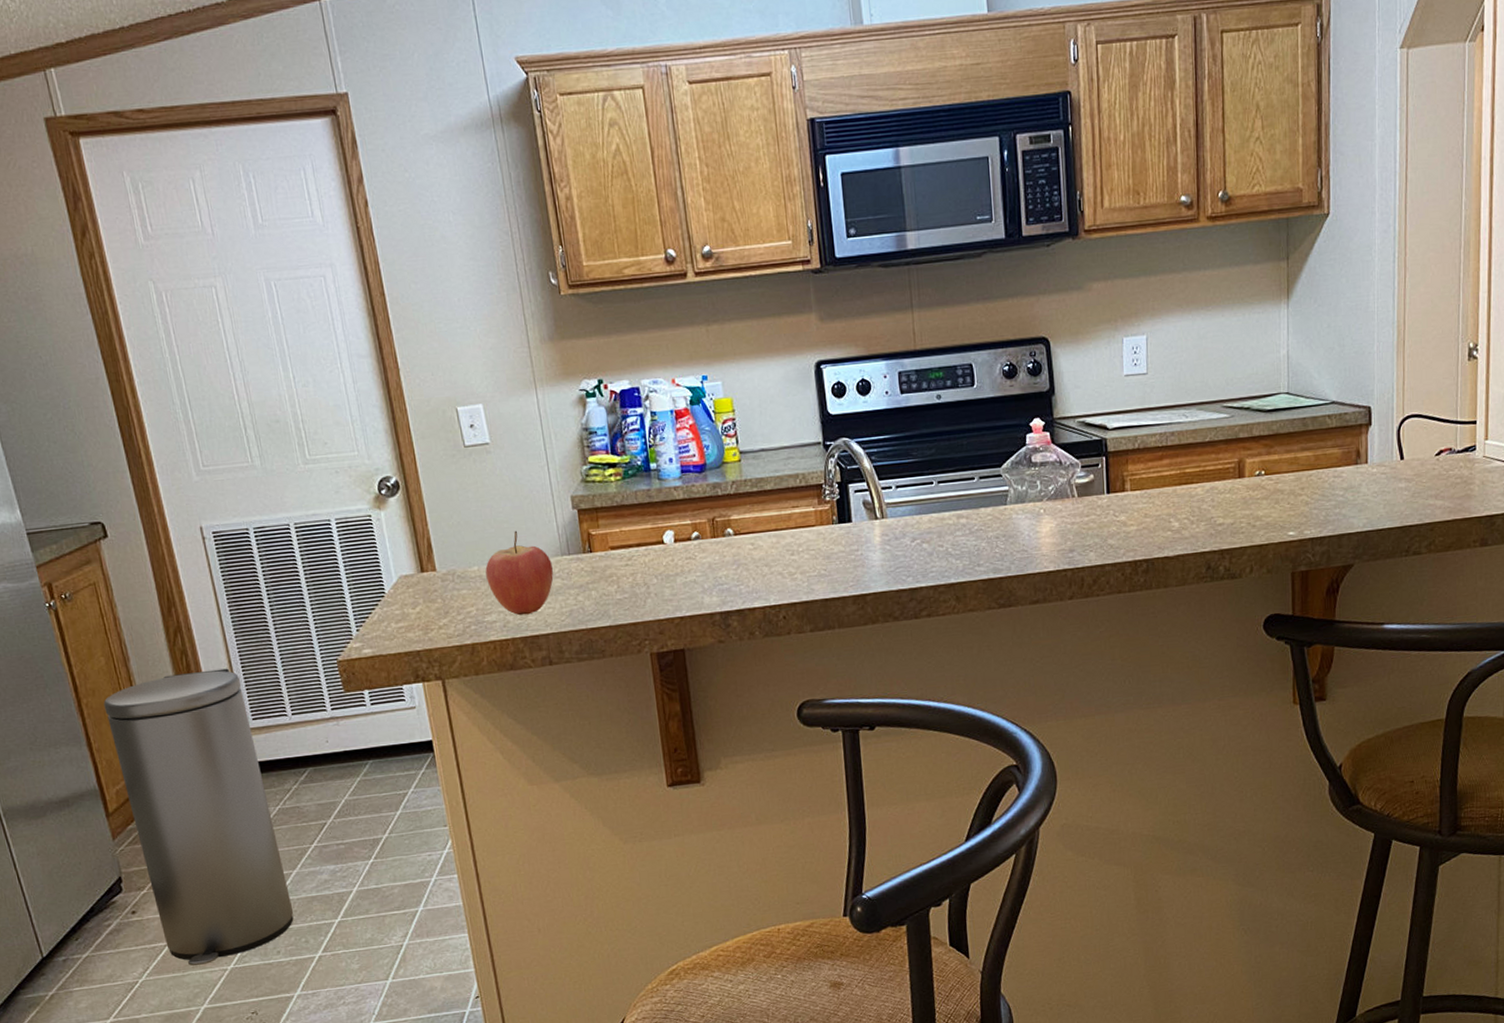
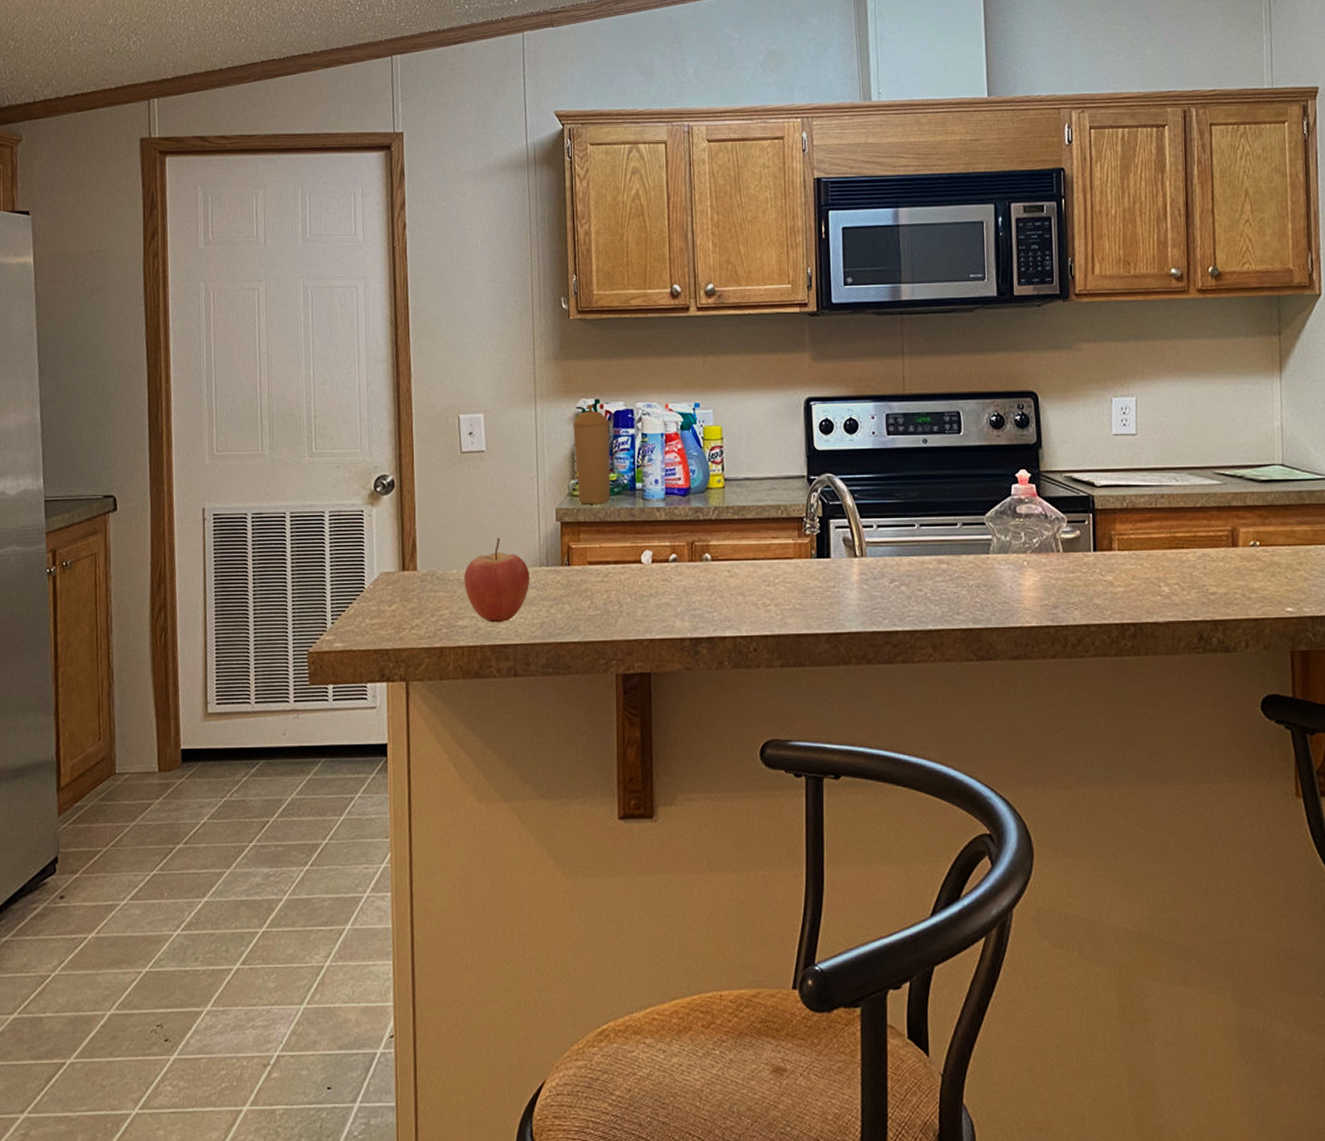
pedal bin: present [103,668,294,966] -> none [79,649,220,964]
canister: none [578,385,626,490] -> present [573,404,611,505]

